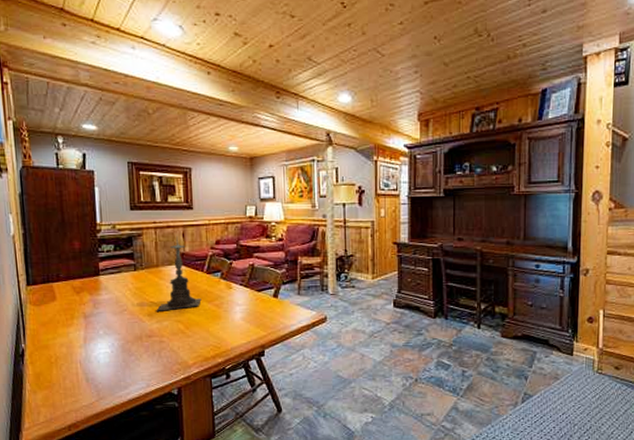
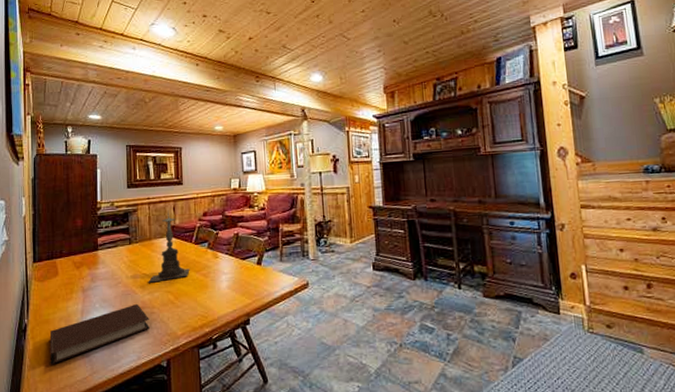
notebook: none [50,331,159,390] -> present [49,303,150,365]

